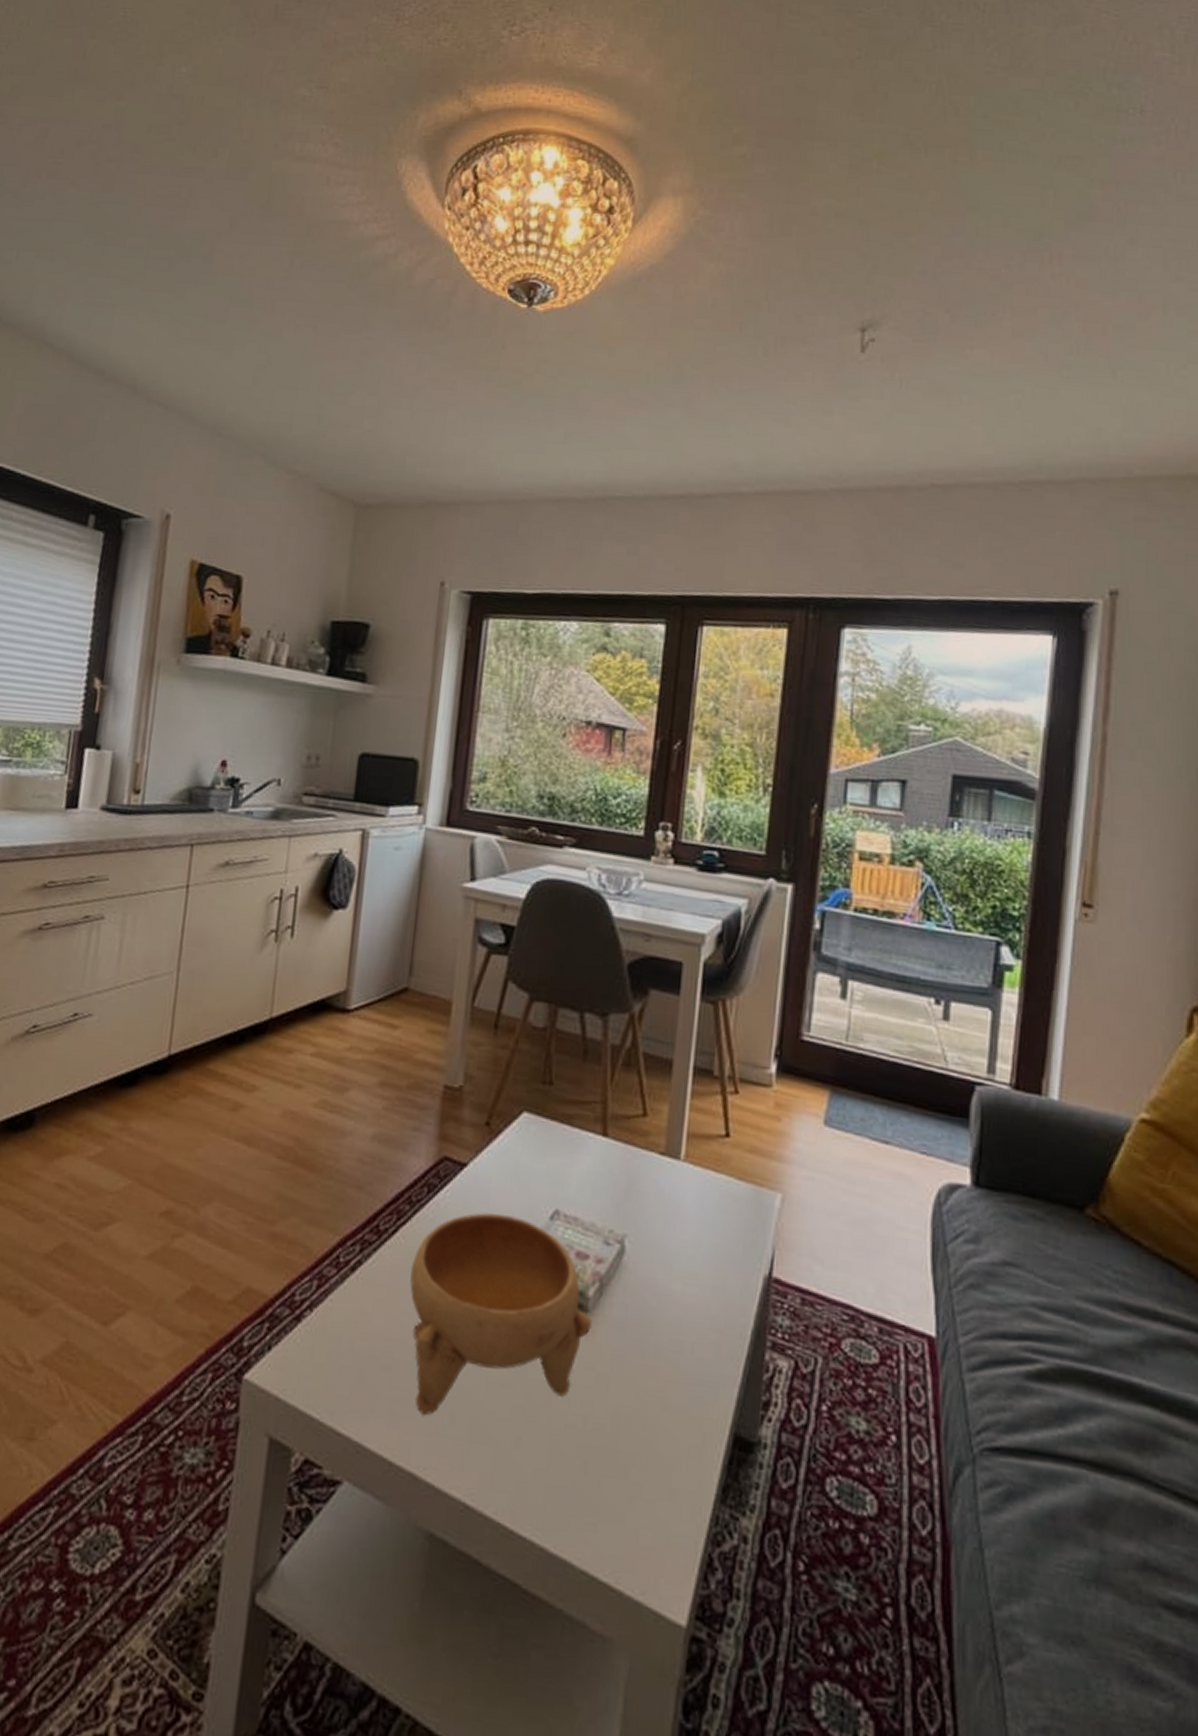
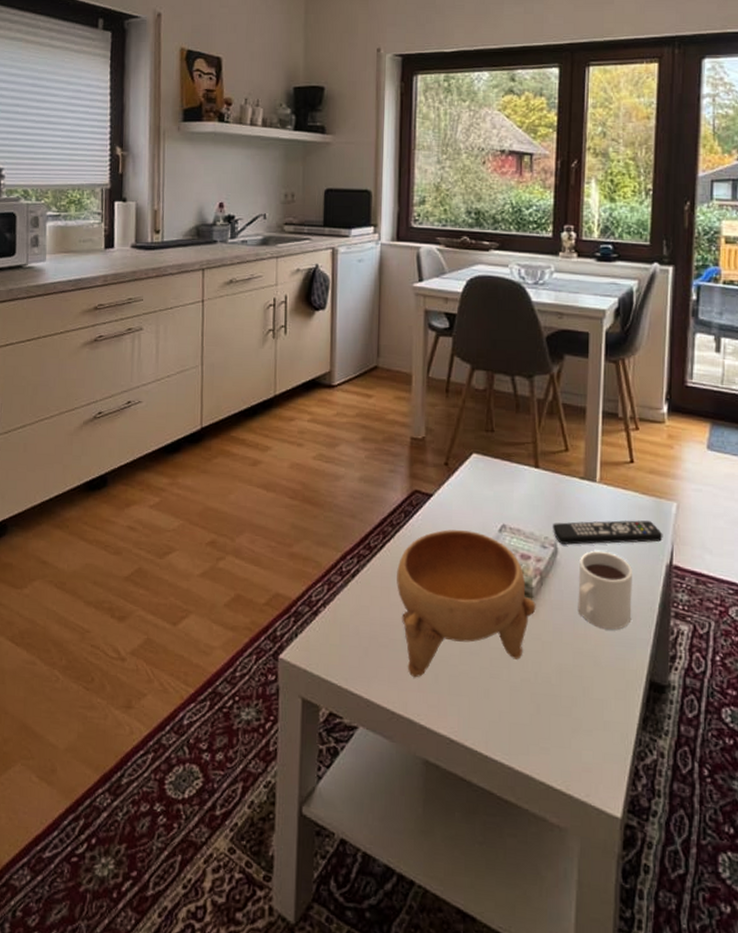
remote control: none [619,1211,762,1246] -> present [552,520,663,545]
mug: none [645,1252,720,1362] -> present [578,550,632,630]

